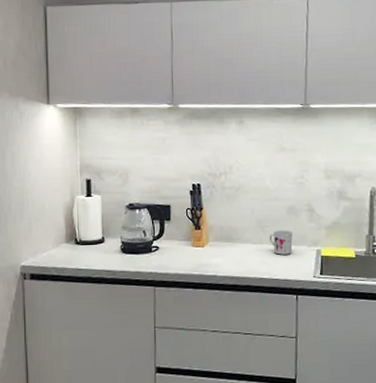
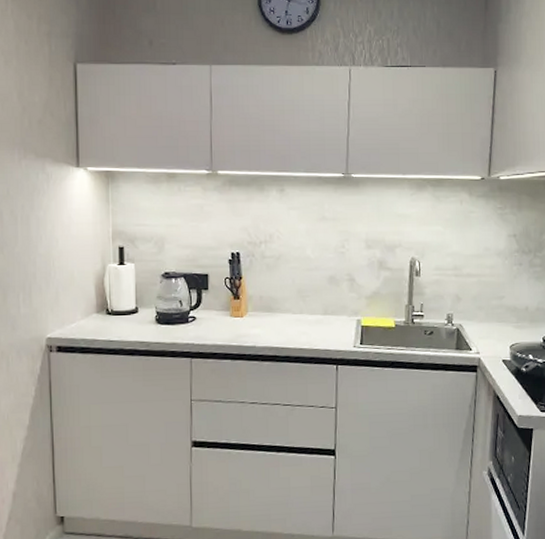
mug: present [269,230,293,255] -> none [309,299,334,325]

